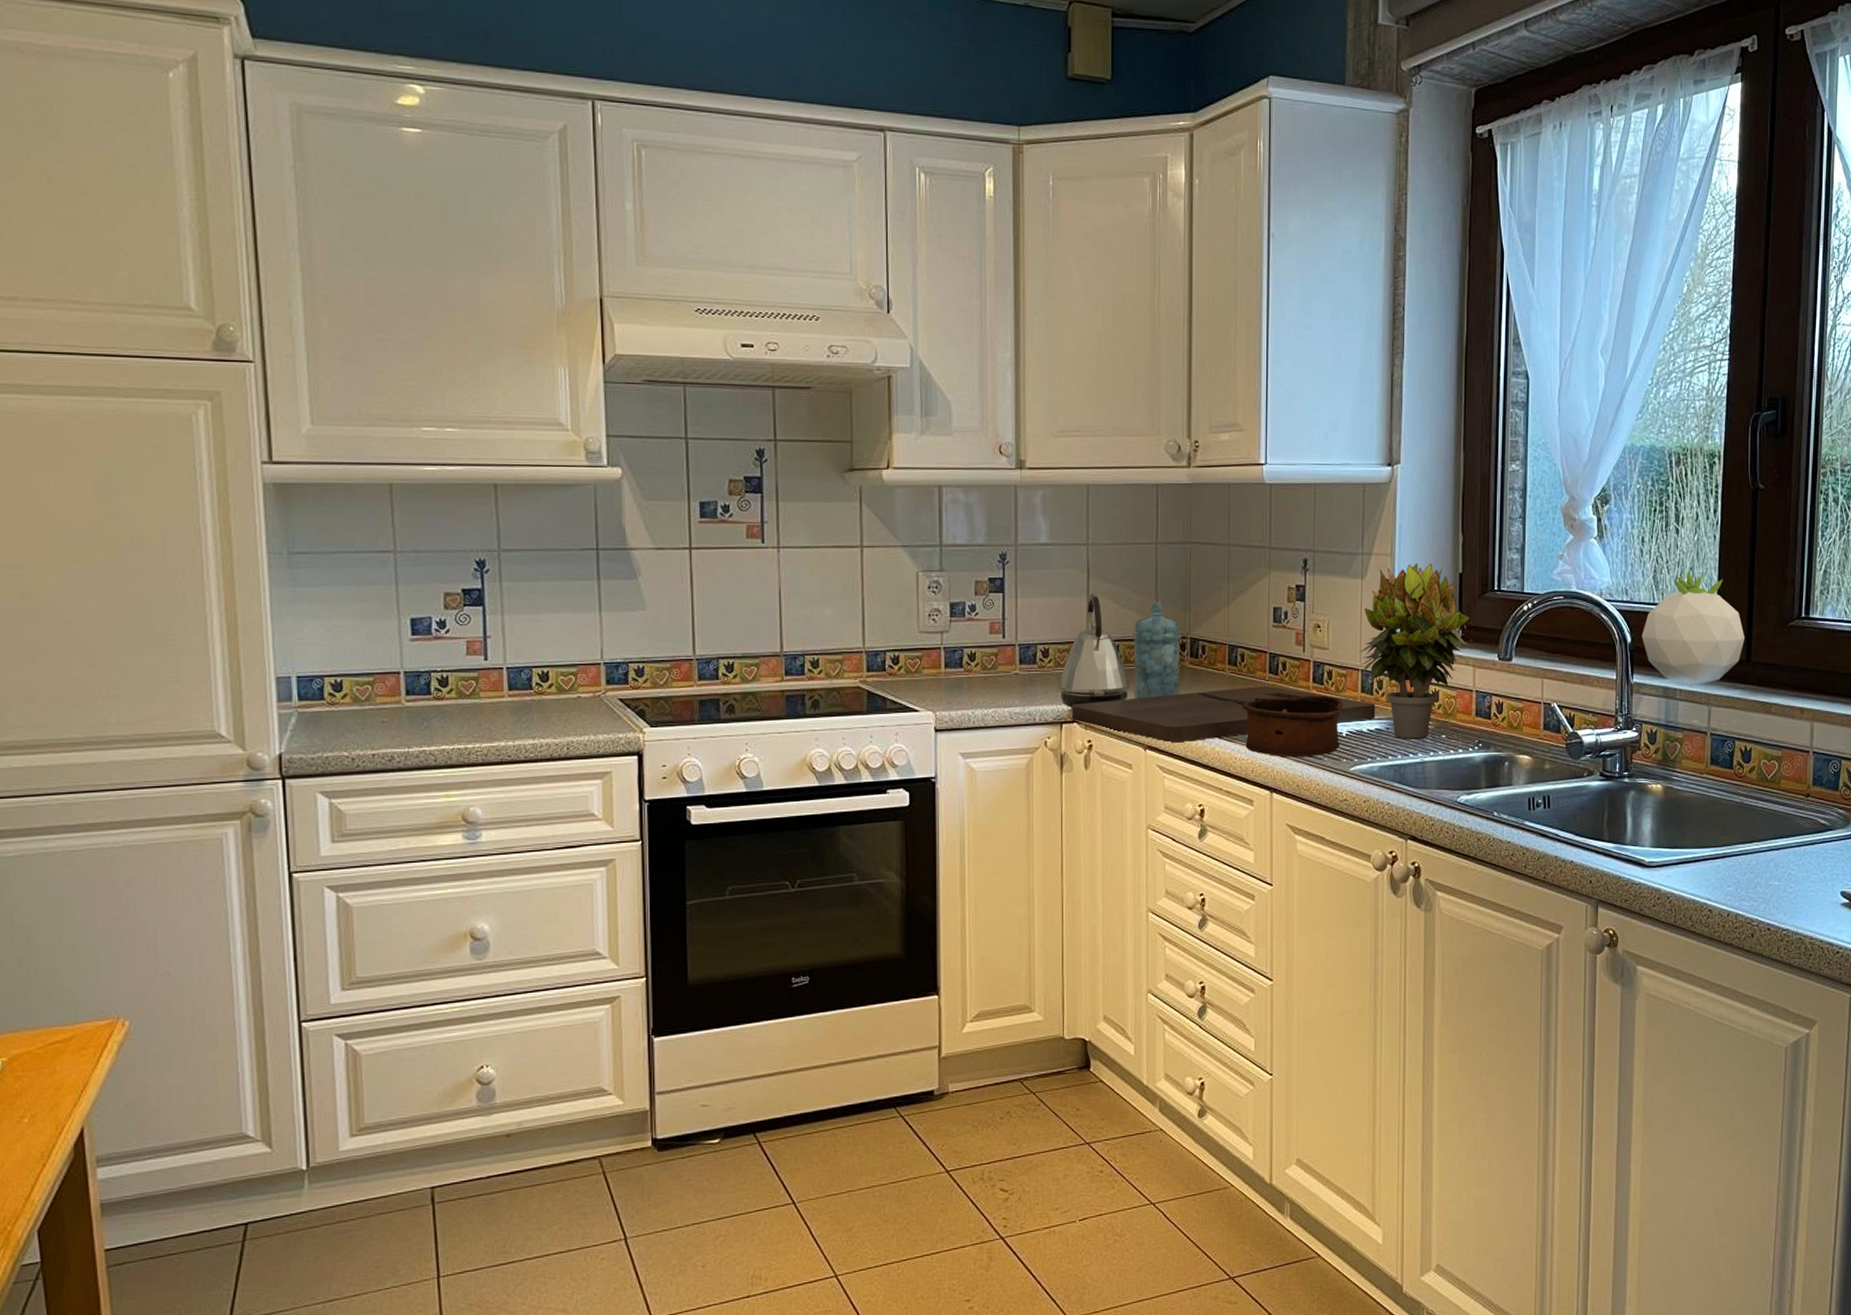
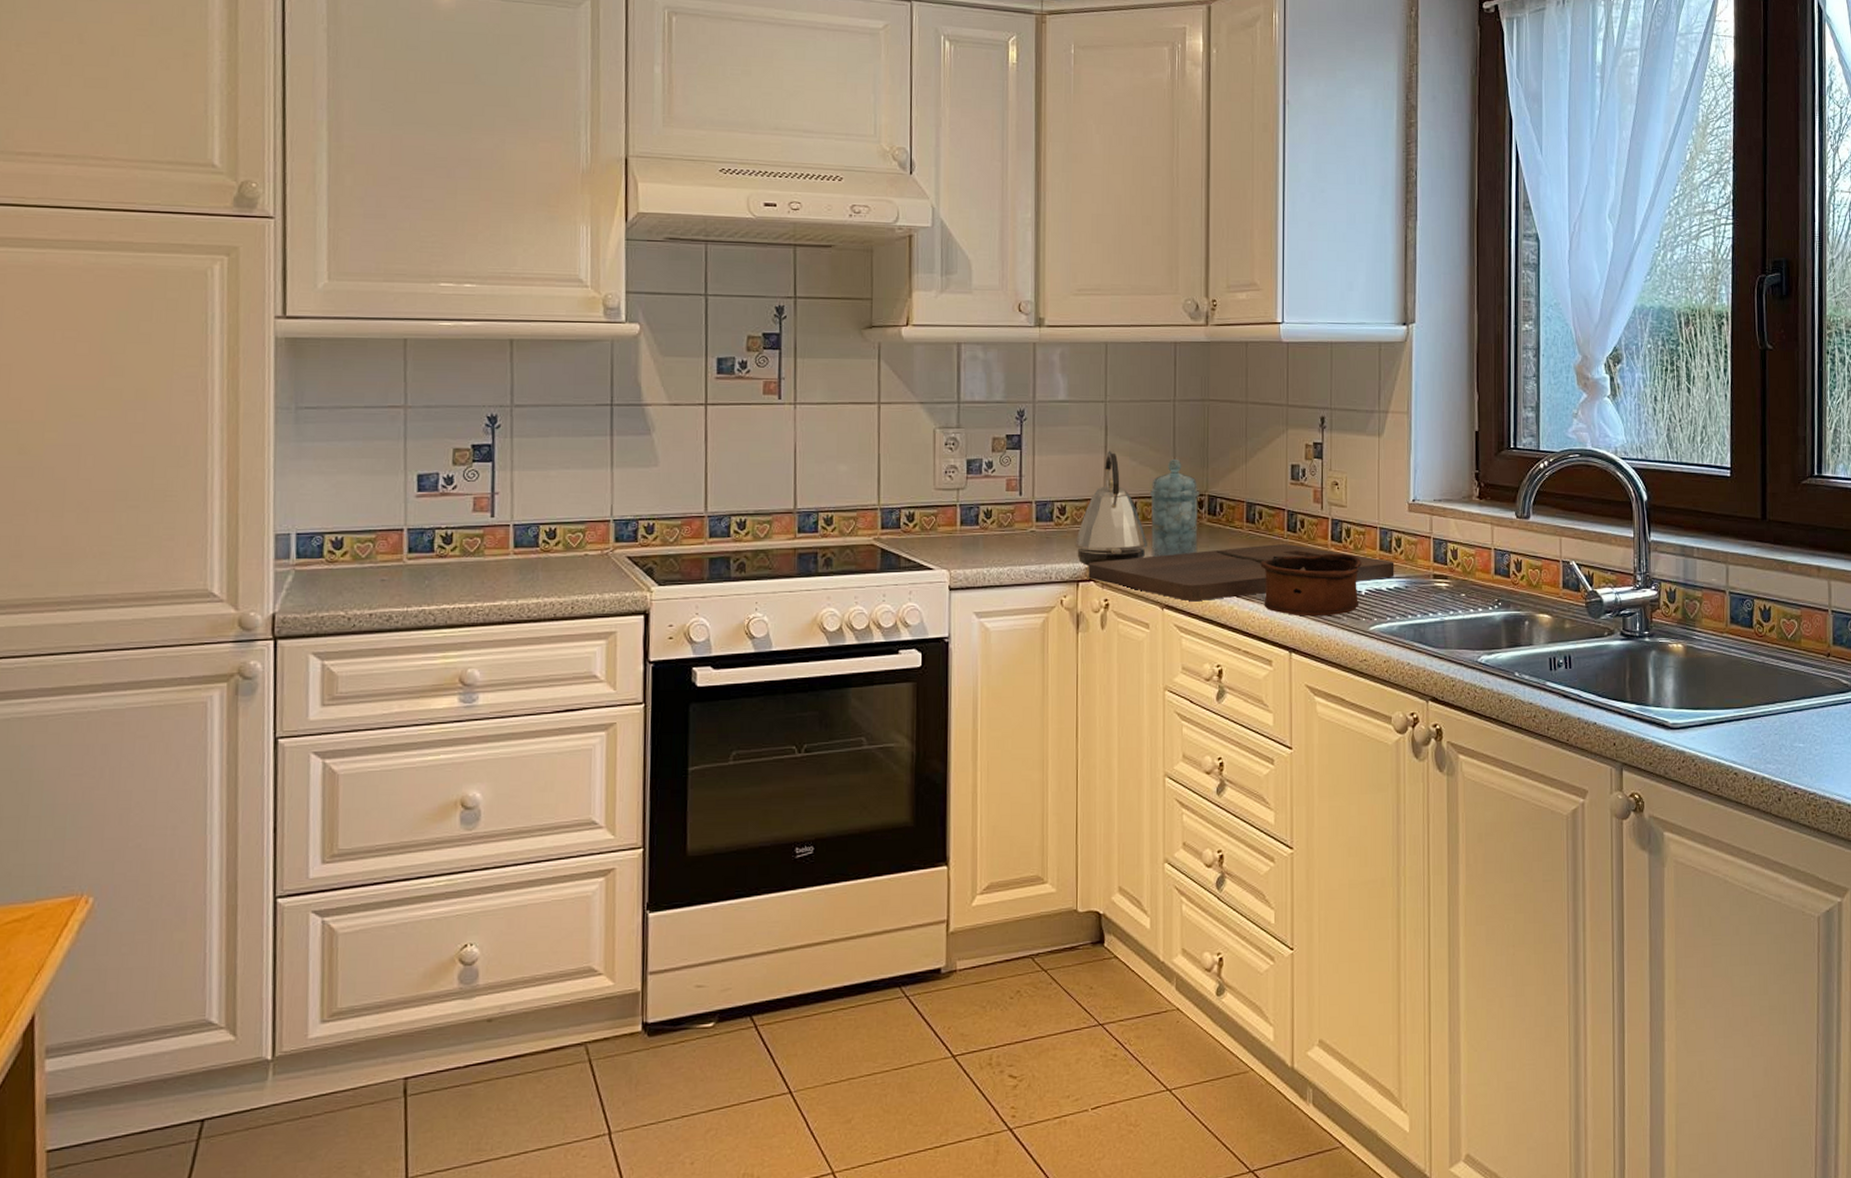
potted plant: present [1359,563,1471,740] -> none [1377,421,1488,598]
succulent plant: present [1641,571,1745,686] -> none [1657,430,1759,544]

